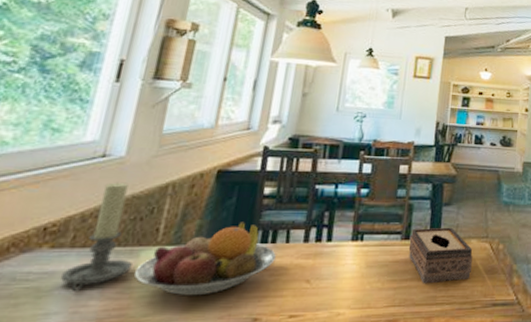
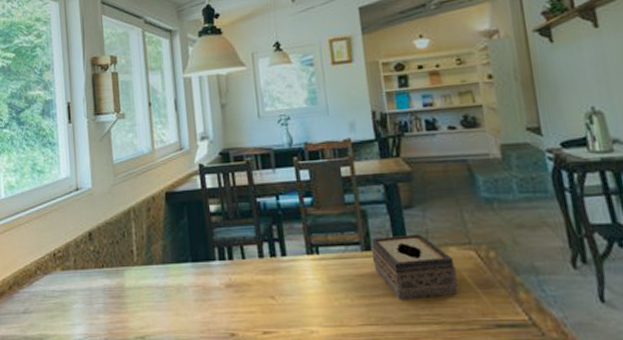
candle holder: present [61,182,132,291] -> none [75,211,121,306]
fruit bowl: present [133,222,276,296] -> none [124,240,237,311]

